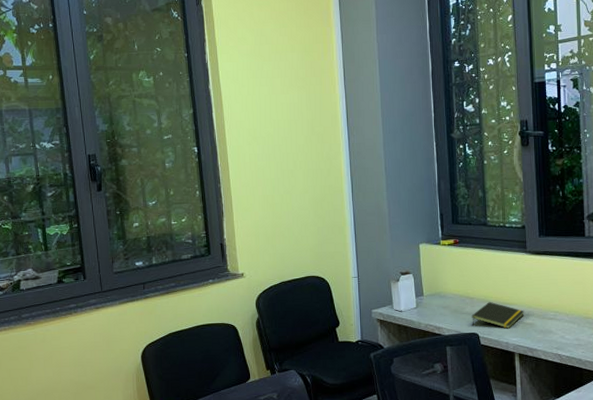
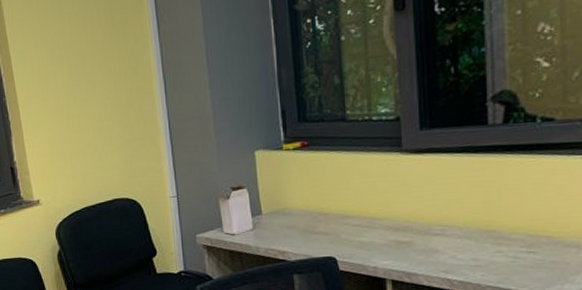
notepad: present [471,301,525,329] -> none [326,216,400,250]

